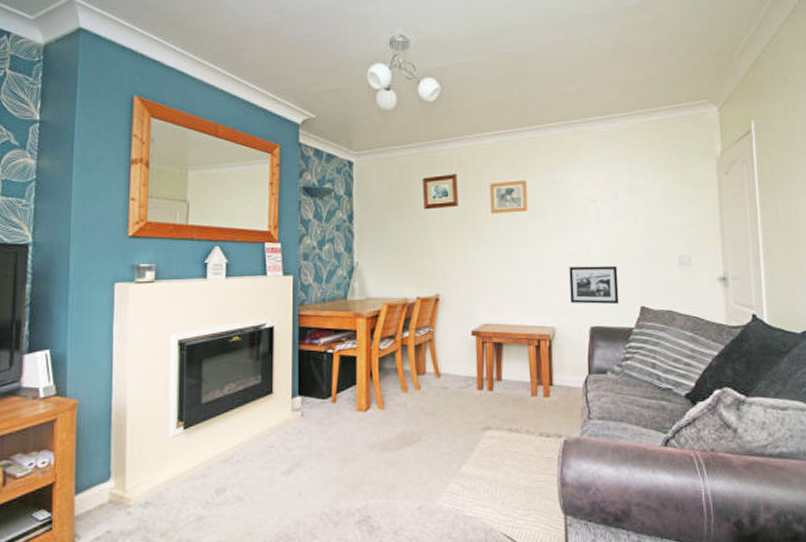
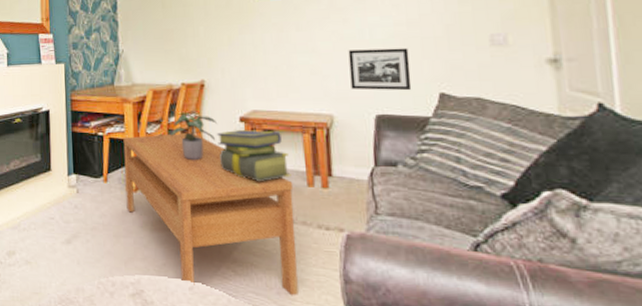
coffee table: none [355,347,521,505] -> present [123,132,298,296]
potted plant: none [404,328,450,377] -> present [170,114,217,161]
stack of books: none [450,342,517,393] -> present [217,129,291,181]

